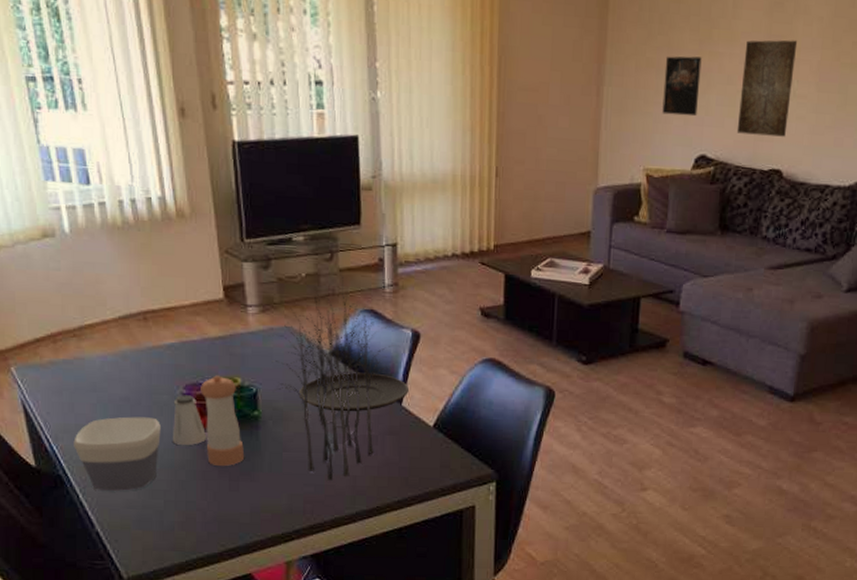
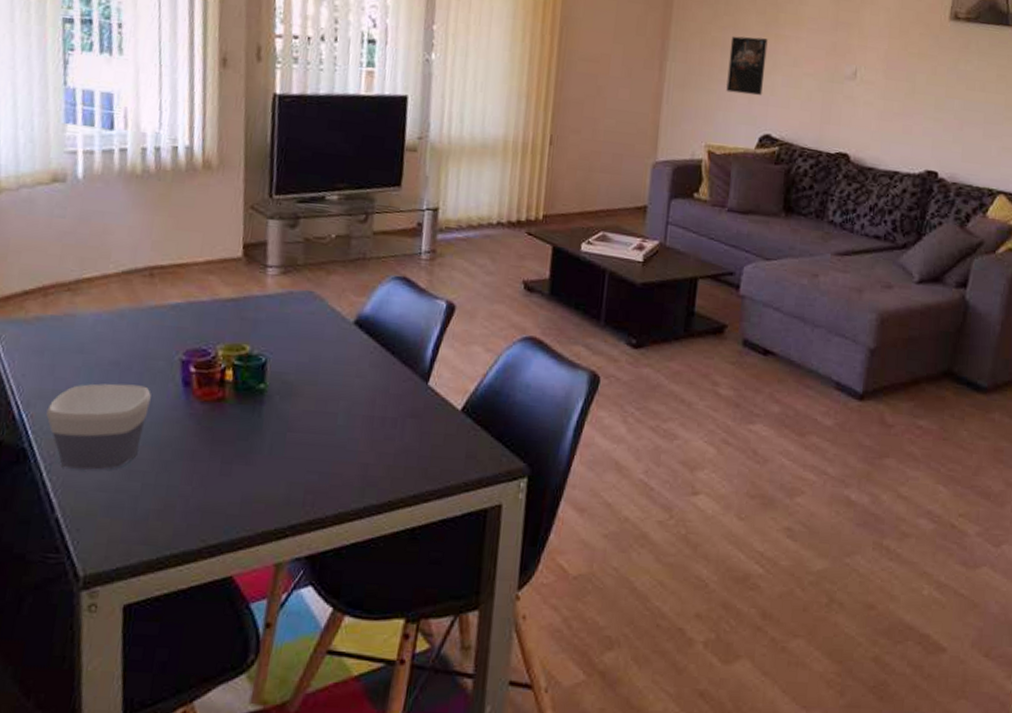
saltshaker: present [172,395,207,445] -> none [161,361,203,420]
pepper shaker: present [201,375,245,466] -> none [199,341,243,446]
plant: present [269,277,399,481] -> none [286,241,431,468]
plate: present [298,372,410,412] -> none [312,345,438,390]
wall art: present [736,40,798,137] -> none [802,25,865,121]

